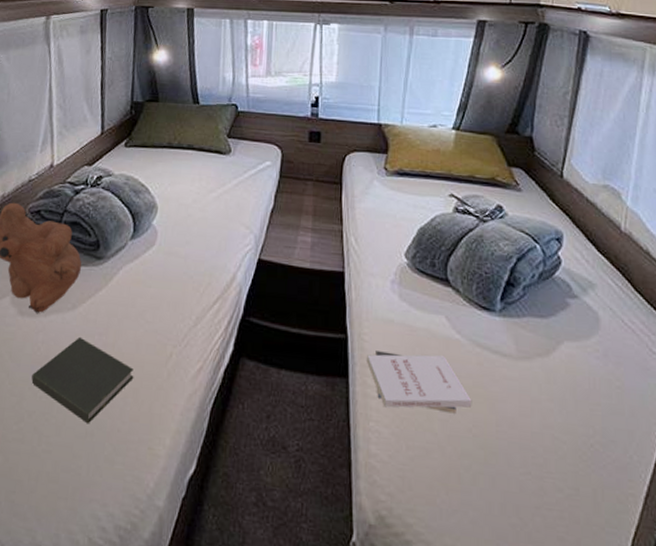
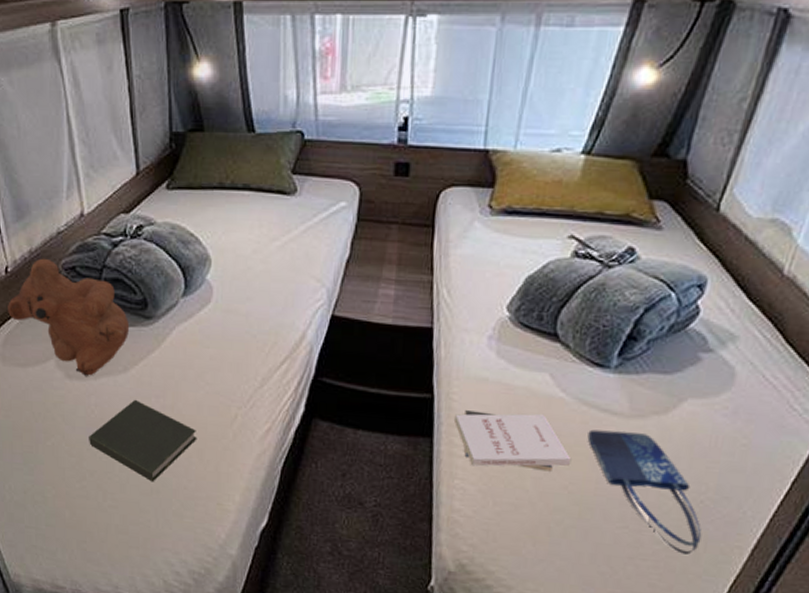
shopping bag: none [484,371,598,504] -> present [587,429,702,555]

